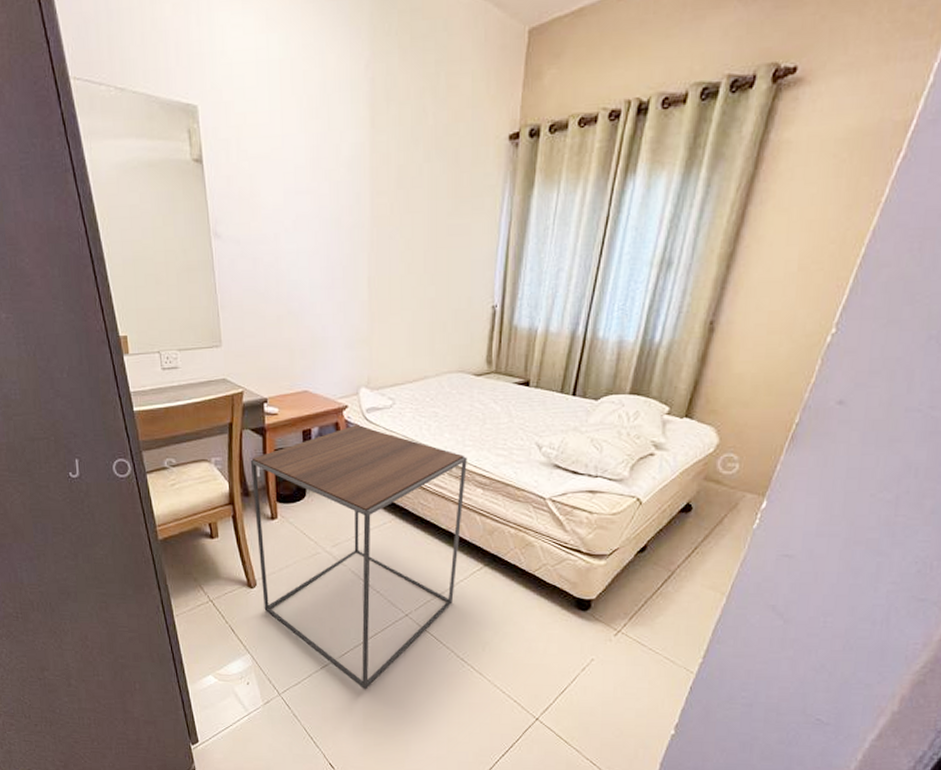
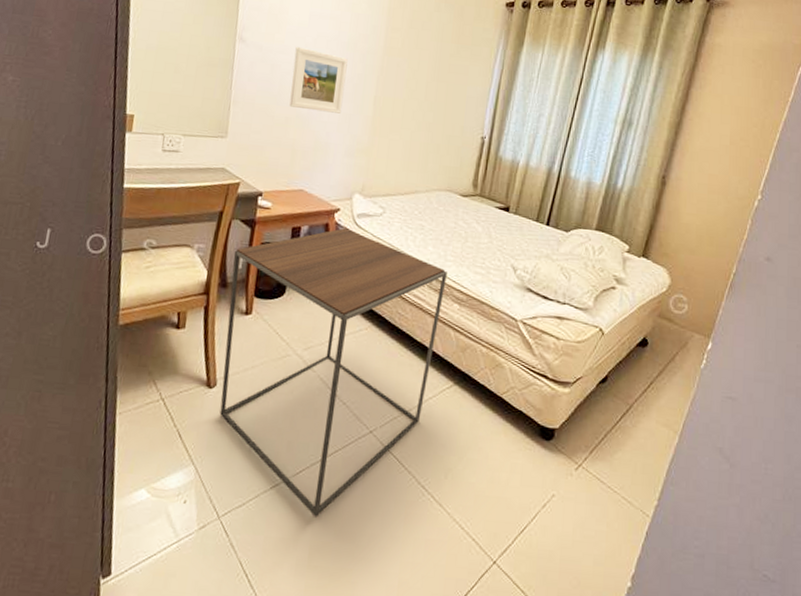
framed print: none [275,232,335,304] -> present [289,46,348,114]

